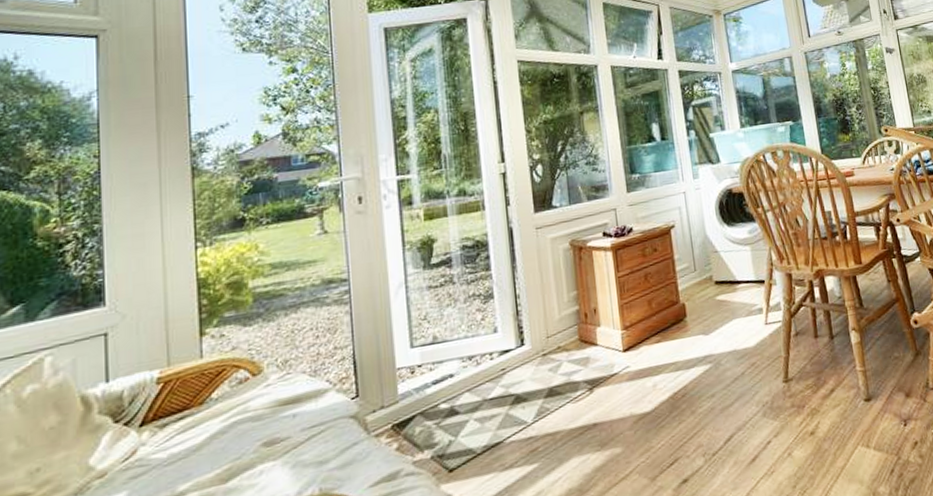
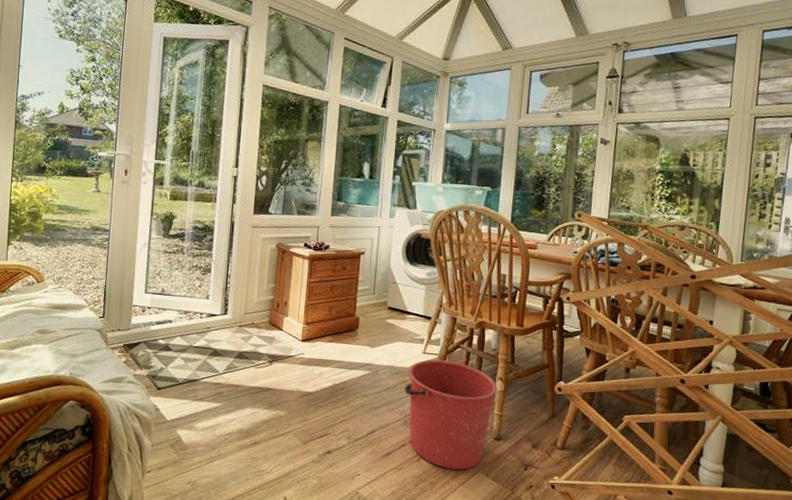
bucket: none [753,323,857,455] -> present [405,359,498,470]

